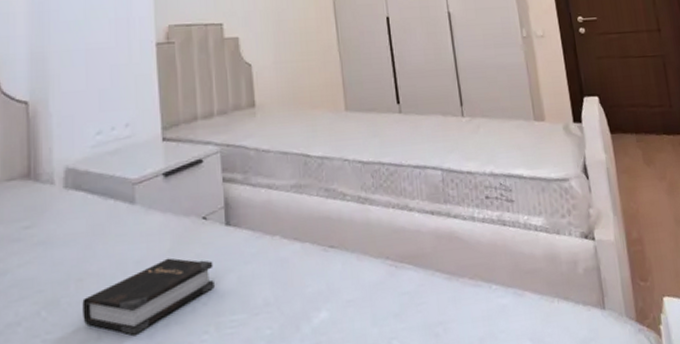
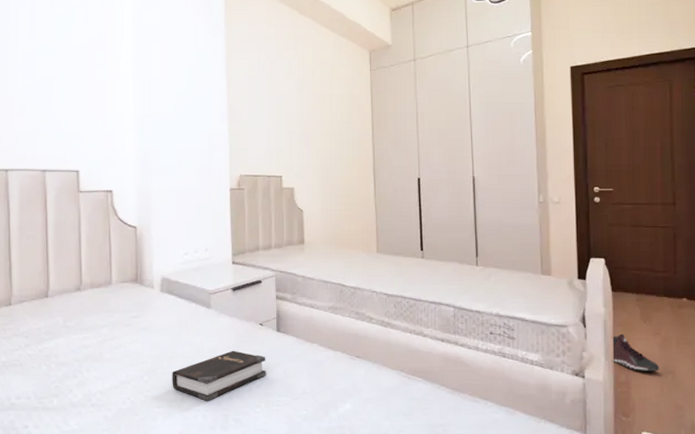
sneaker: none [616,181,671,224] -> present [611,333,660,371]

